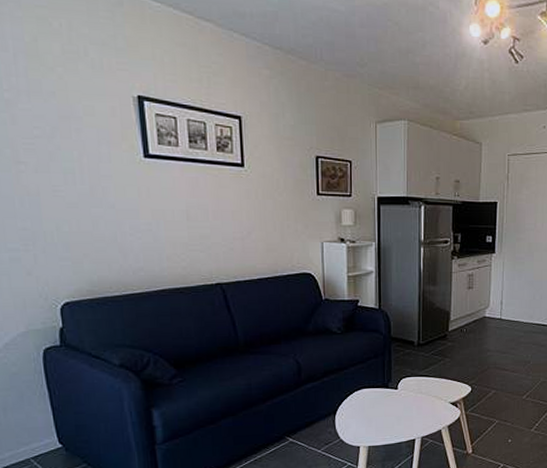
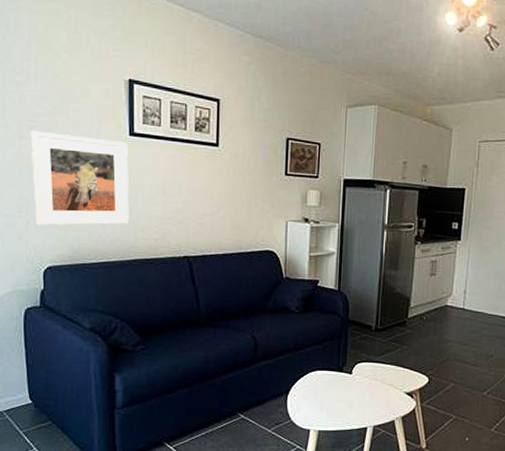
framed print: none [28,154,153,259] -> present [30,130,129,226]

